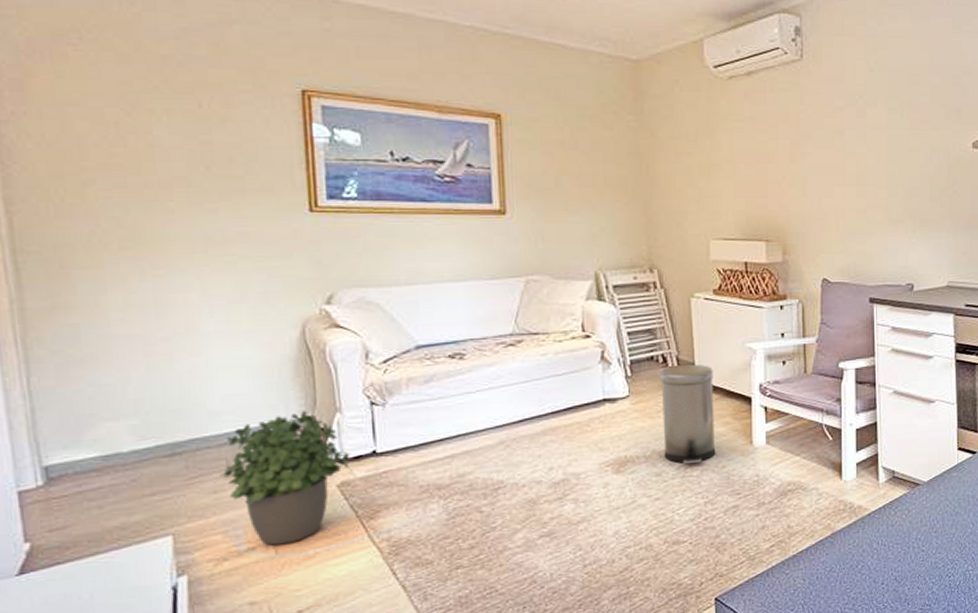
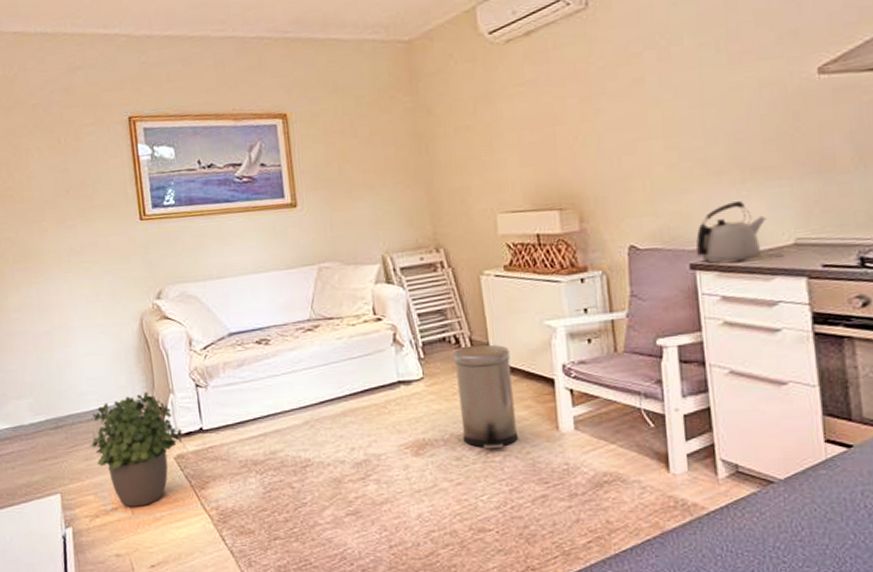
kettle: none [876,247,929,299] -> present [696,201,767,264]

